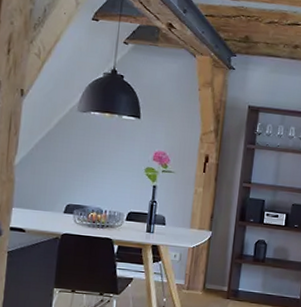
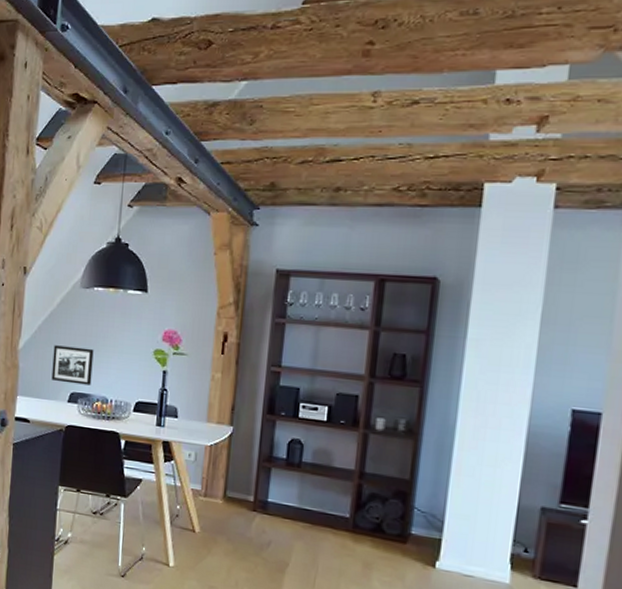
picture frame: none [48,162,90,198] -> present [51,345,94,386]

